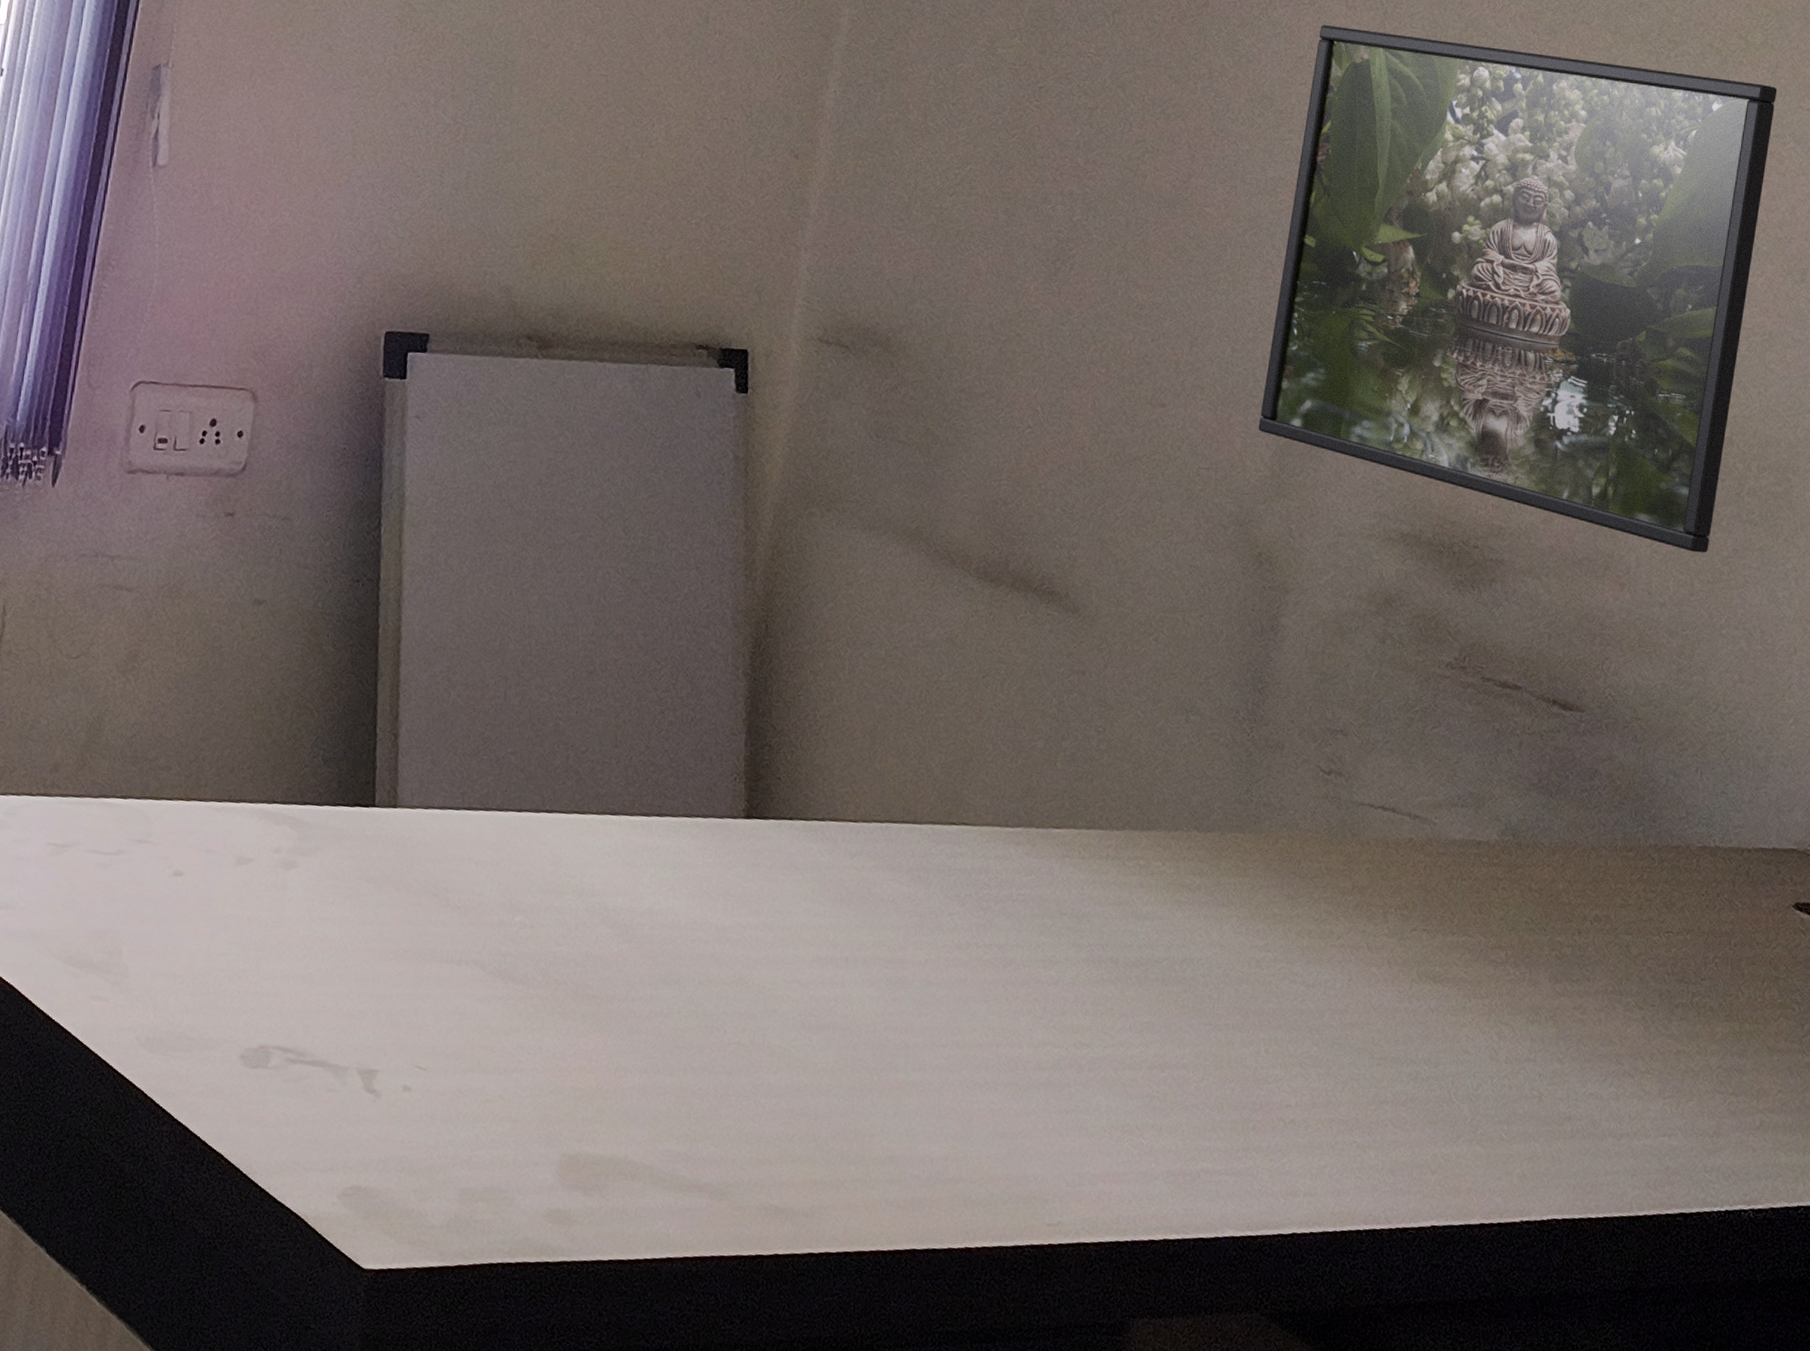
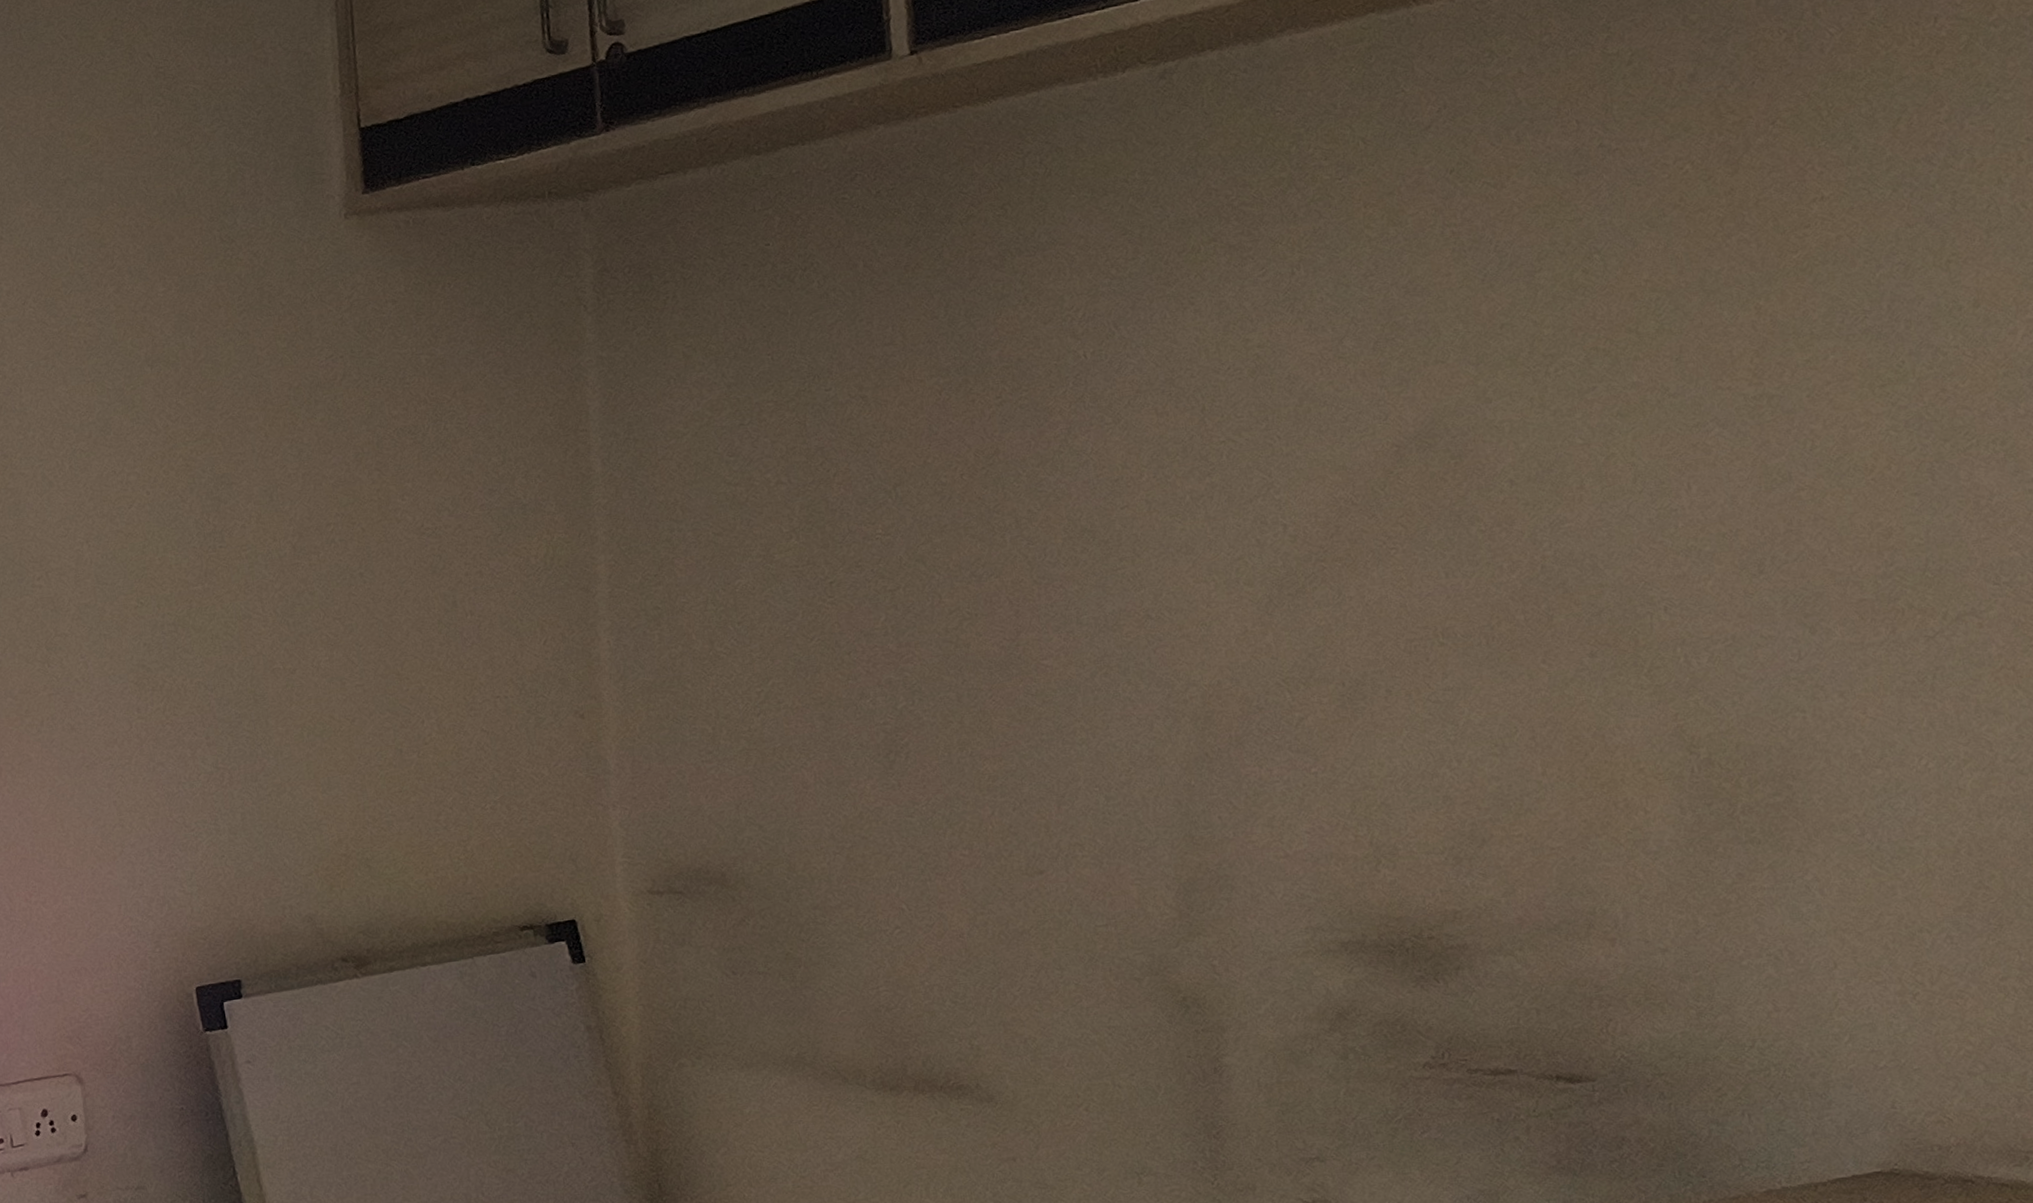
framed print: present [1258,25,1778,553] -> none [1131,373,1708,888]

